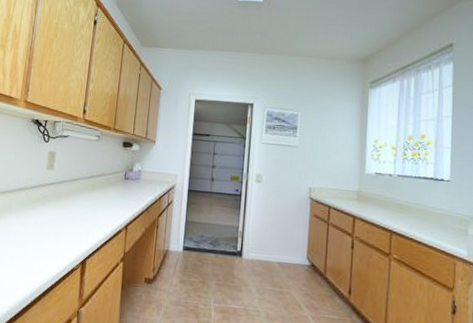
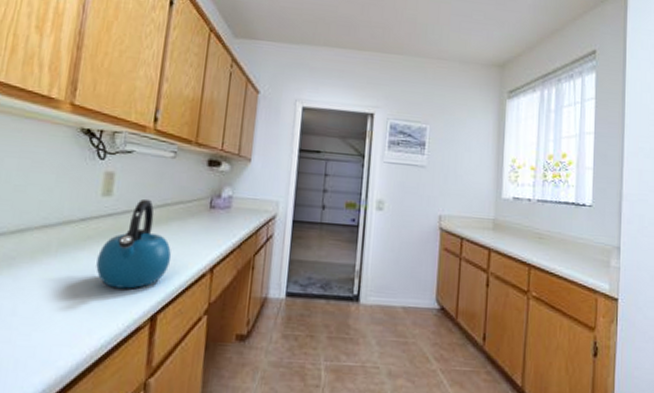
kettle: none [43,172,97,240] -> present [96,198,172,289]

